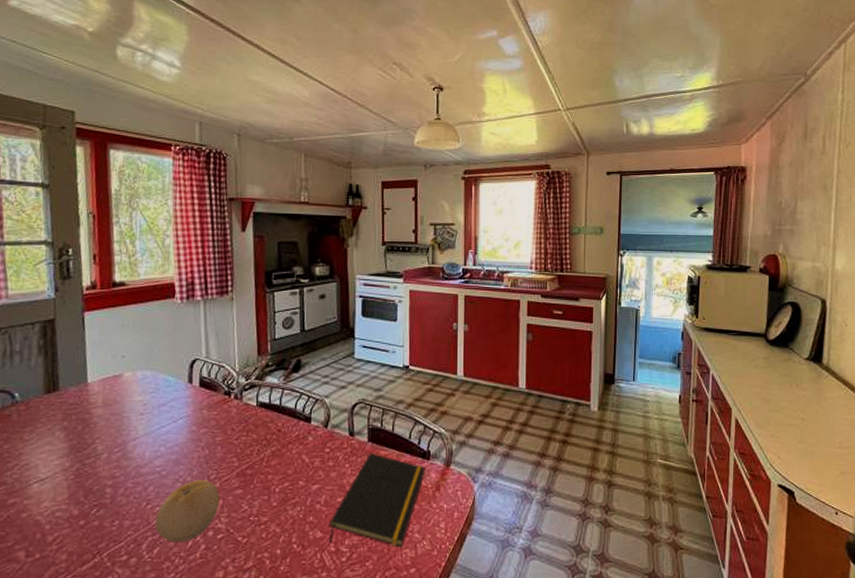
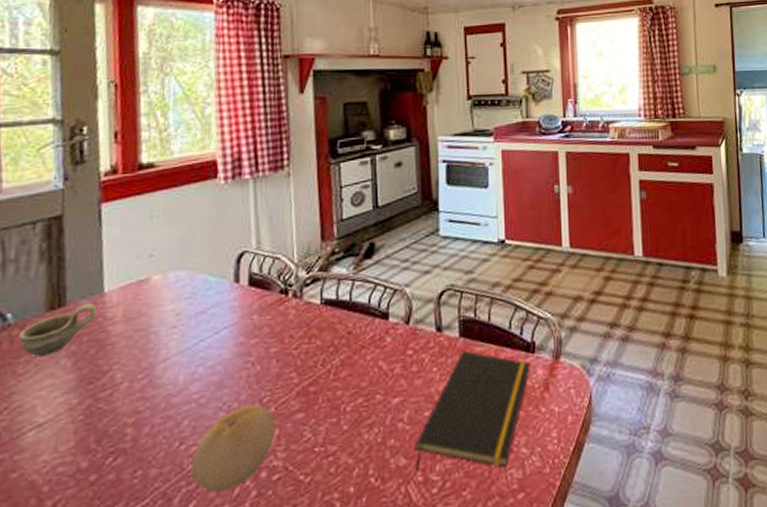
cup: none [24,391,83,429] -> present [18,303,98,357]

